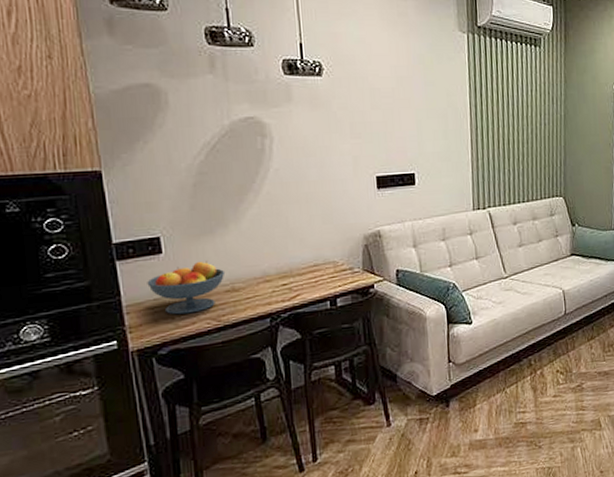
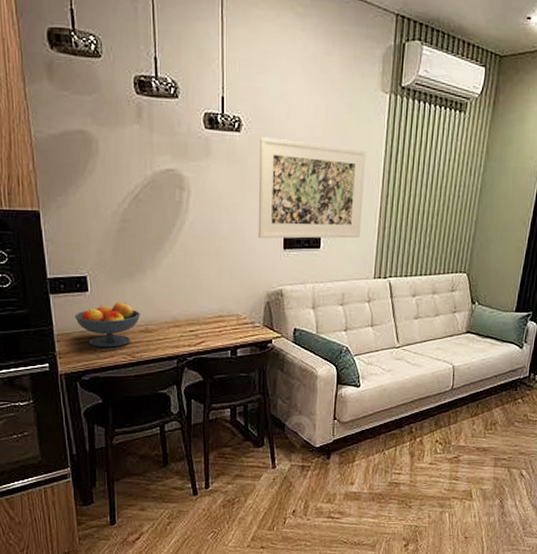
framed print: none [343,80,455,181] -> present [258,137,367,239]

